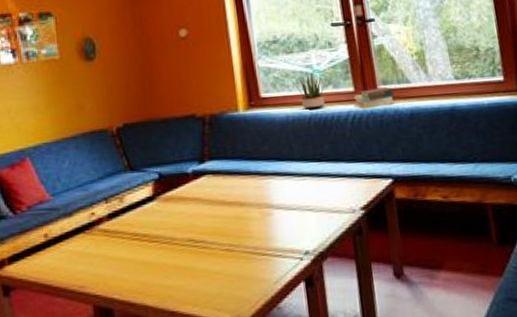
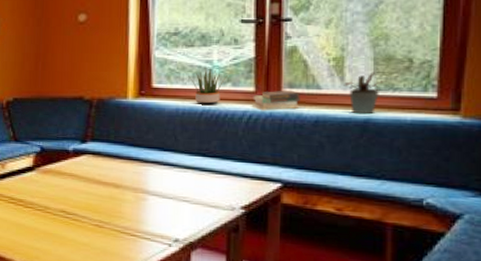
potted plant: none [428,62,462,103] -> present [344,72,387,115]

